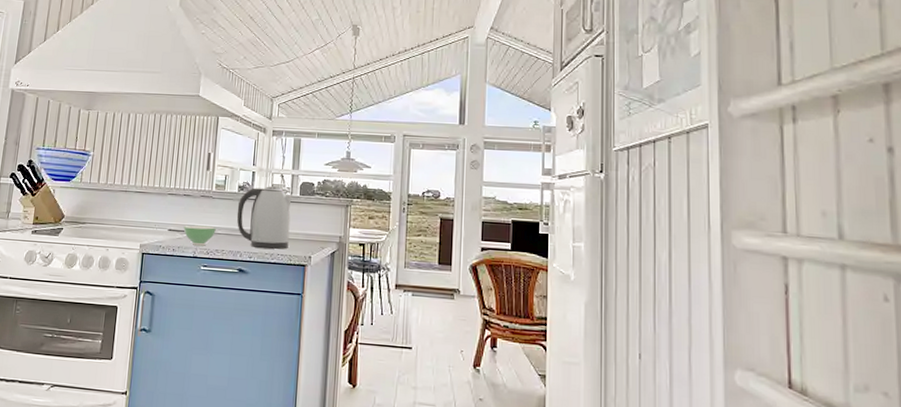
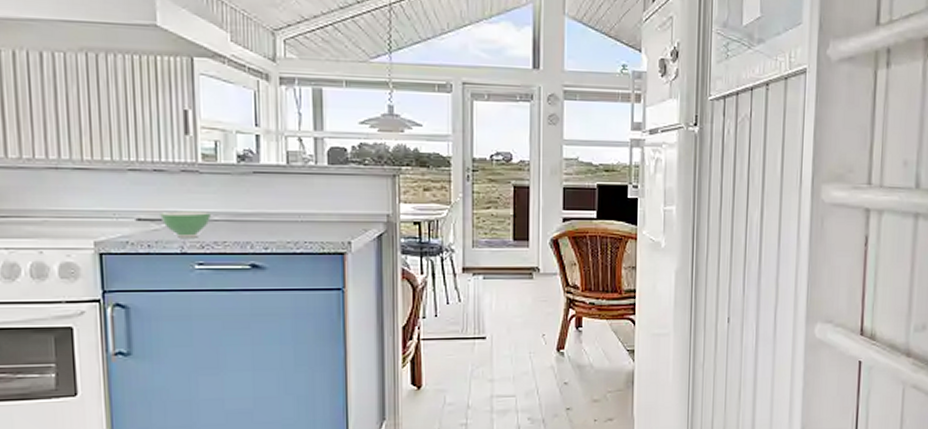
kettle: present [236,186,292,249] -> none [239,154,319,235]

